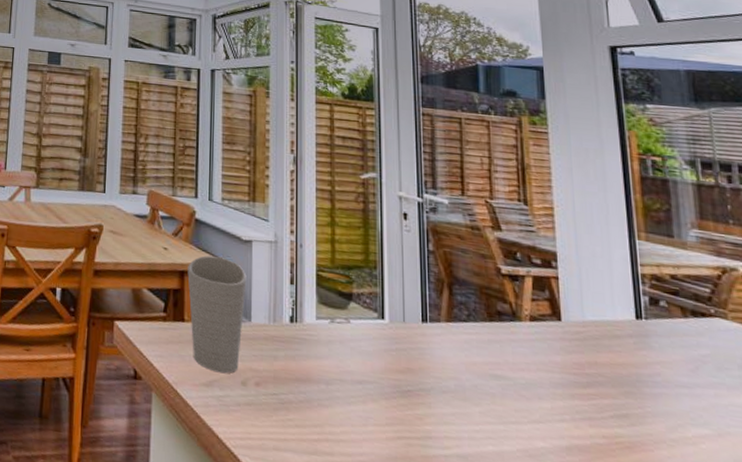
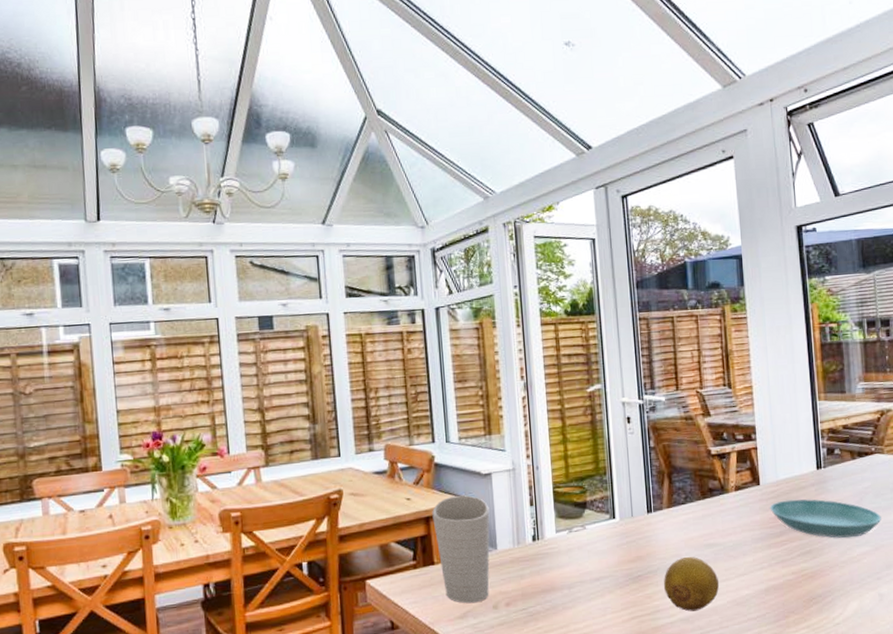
fruit: none [437,382,506,451] -> present [663,556,719,612]
saucer: none [573,345,726,414] -> present [769,499,881,538]

